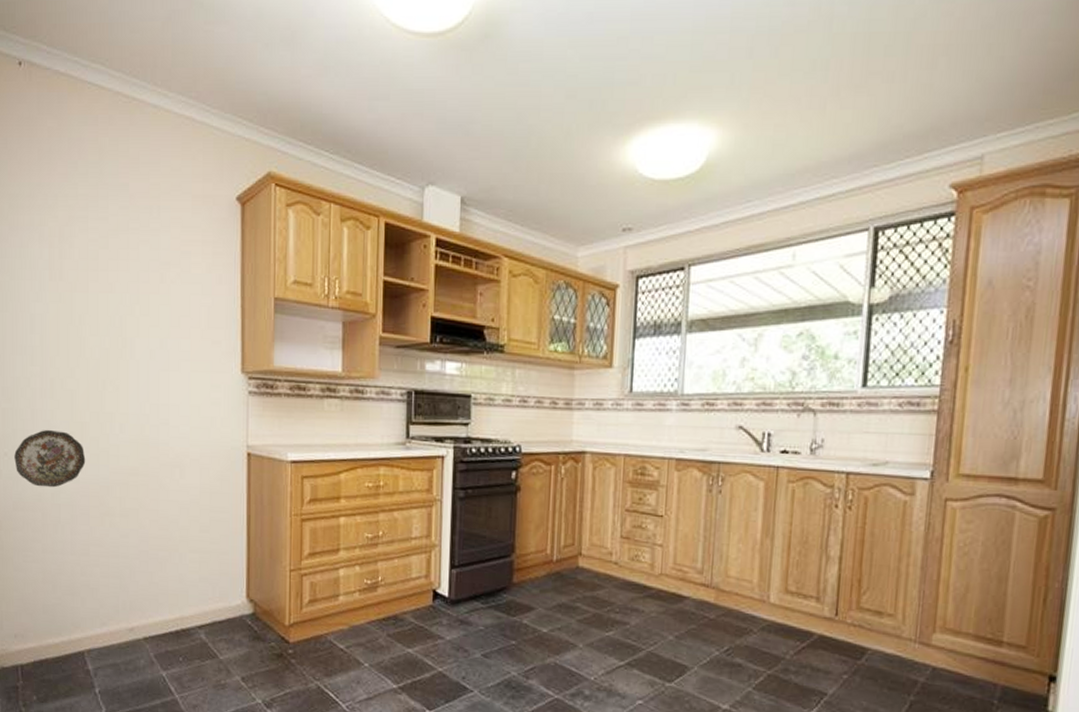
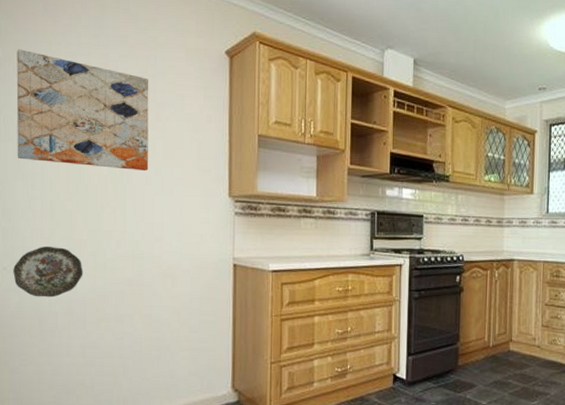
wall art: none [12,204,153,342] -> present [16,49,149,171]

